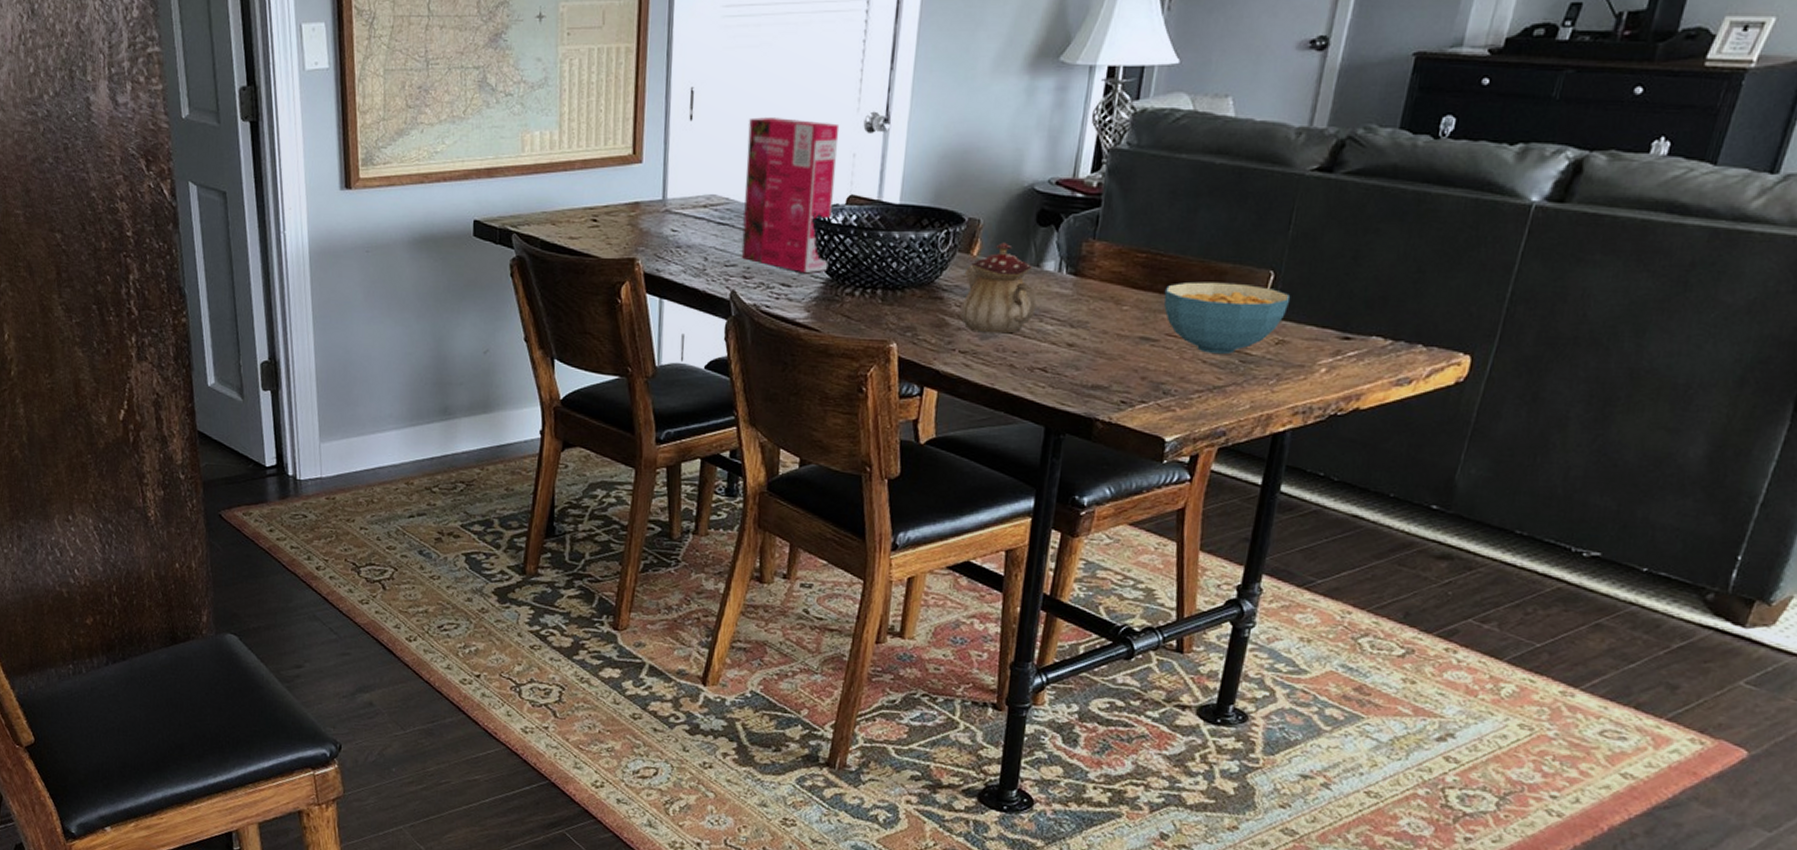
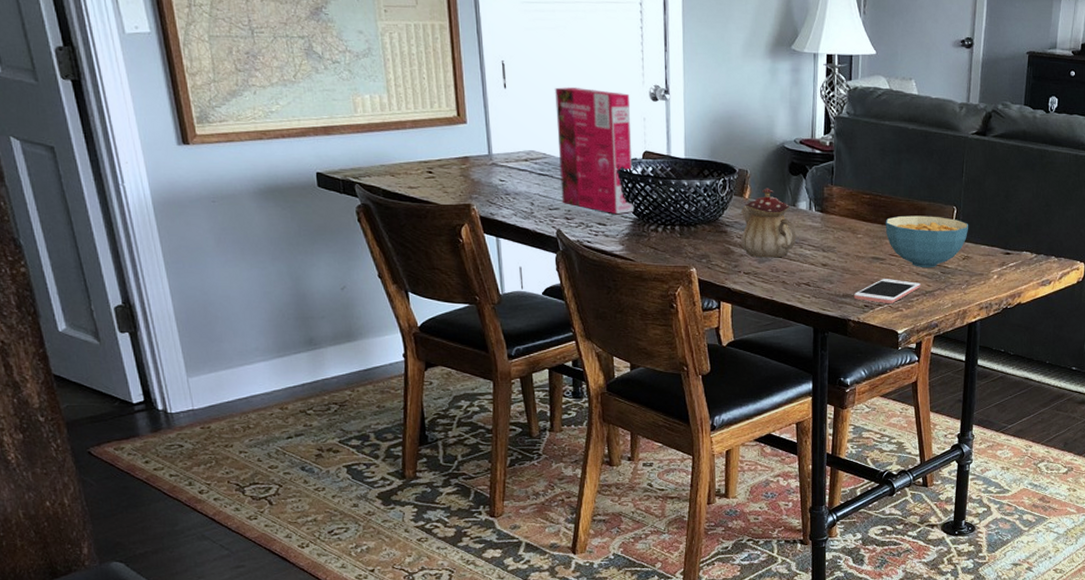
cell phone: none [1106,366,1207,400] -> present [853,279,921,303]

